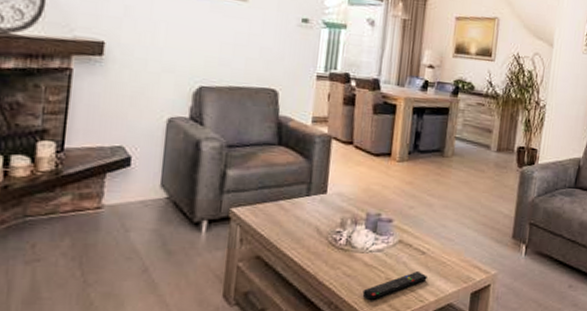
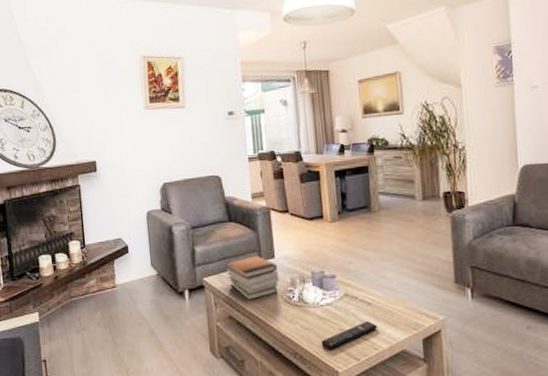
book stack: none [262,185,328,239] -> present [224,254,279,300]

